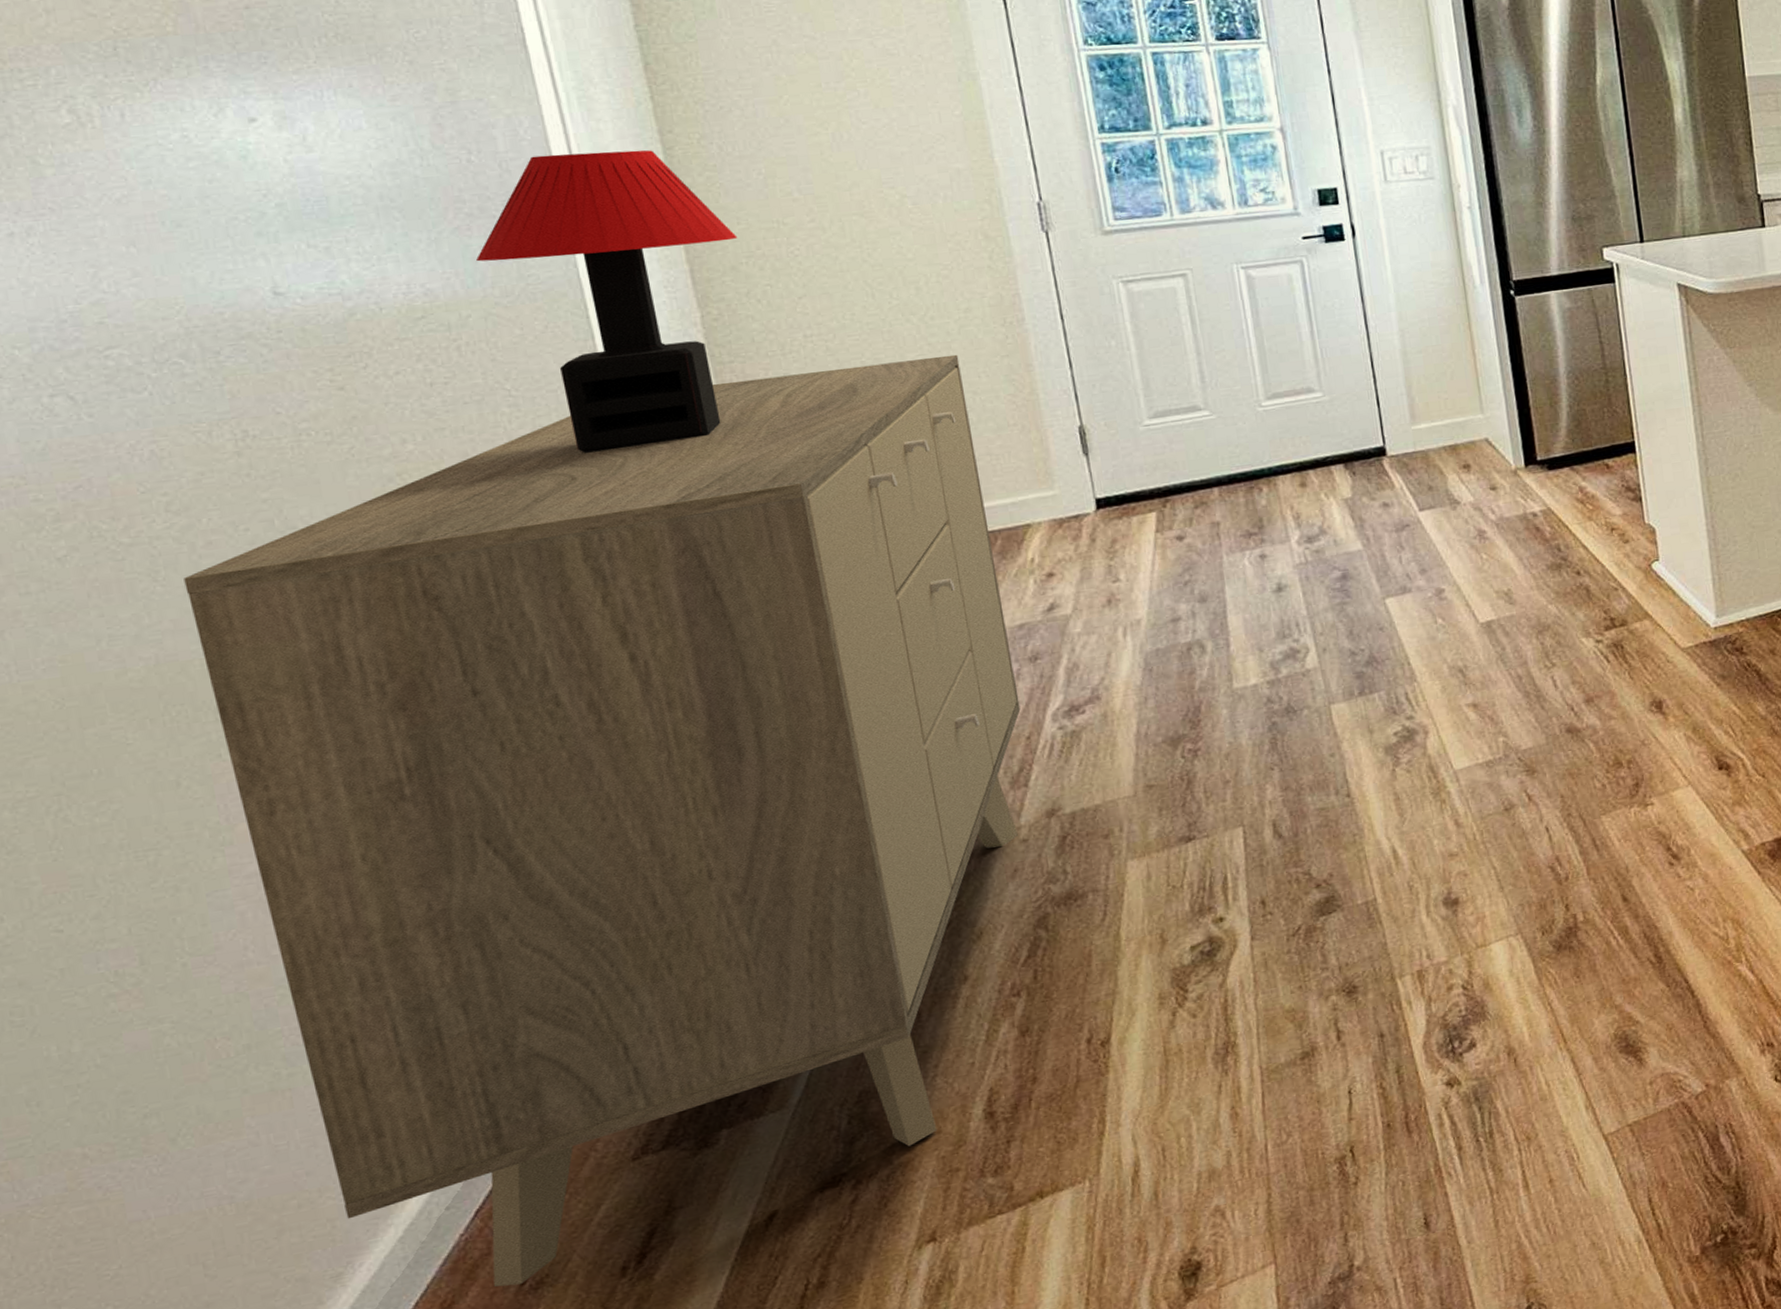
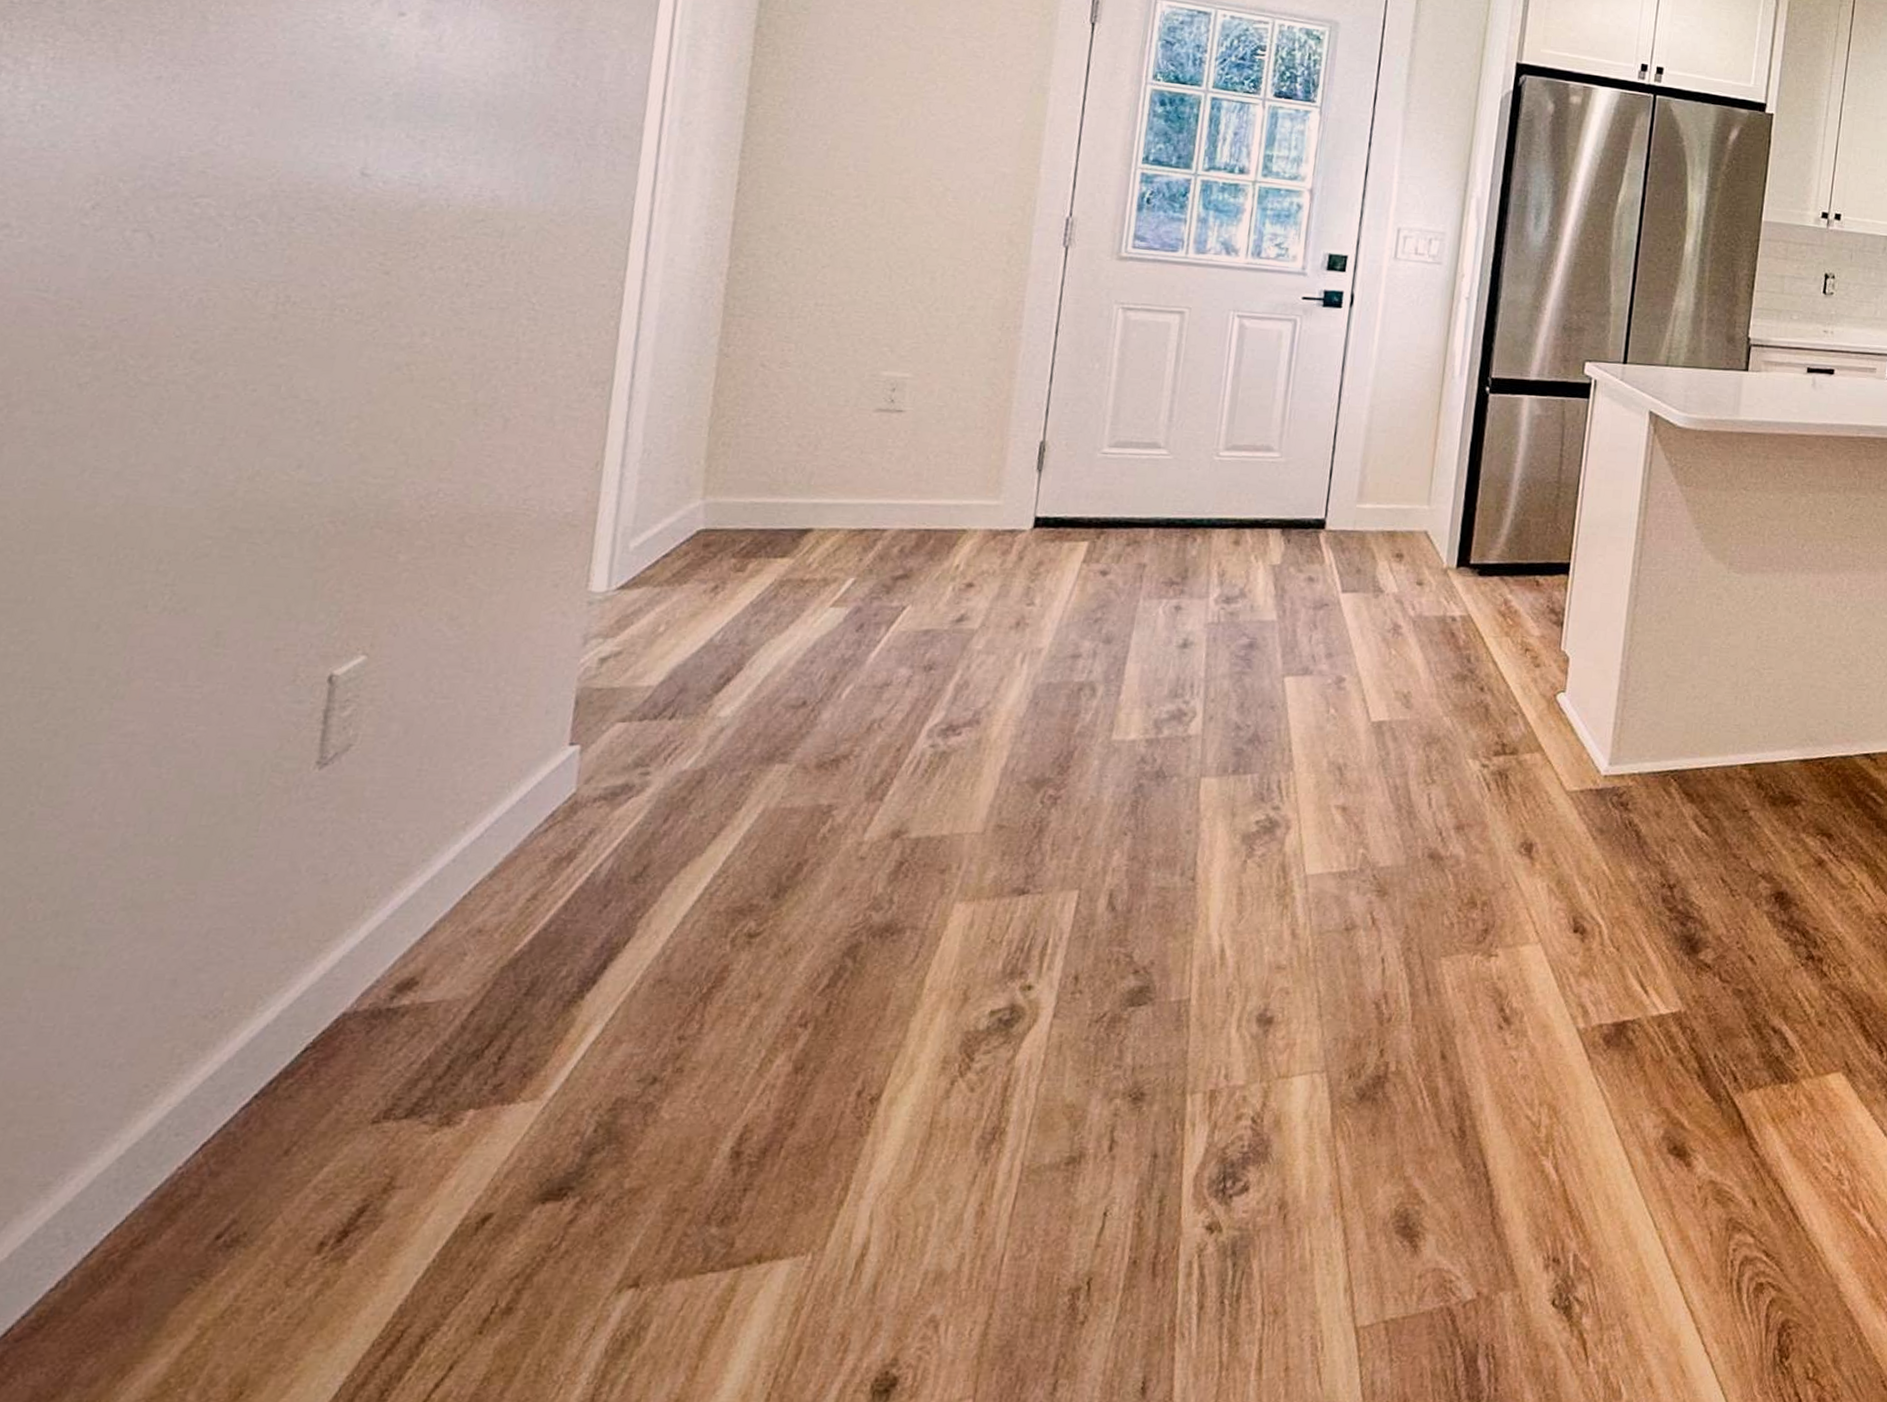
sideboard: present [183,354,1021,1288] -> none [78,334,950,1237]
table lamp: present [476,150,738,453] -> none [548,91,786,383]

